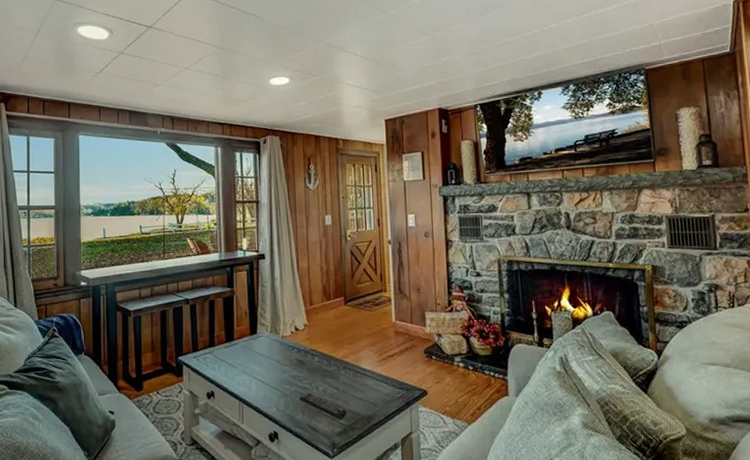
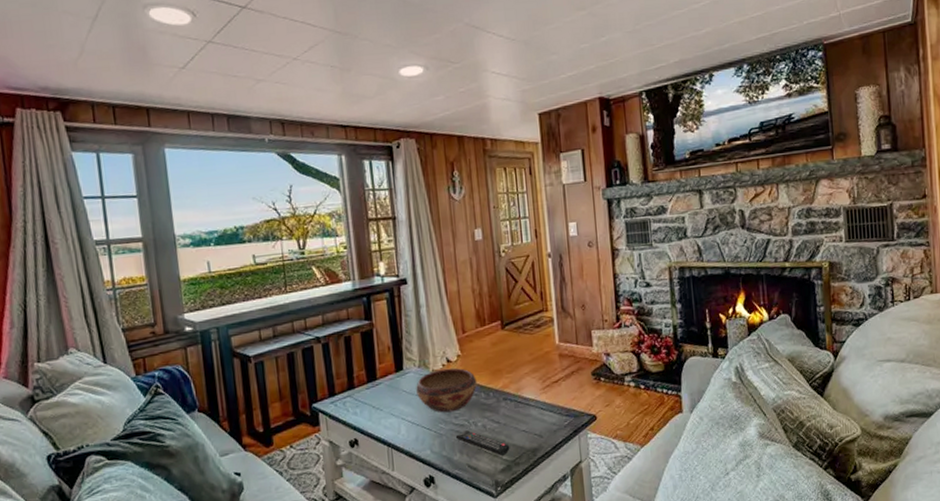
decorative bowl: none [267,335,320,375] -> present [416,368,477,413]

